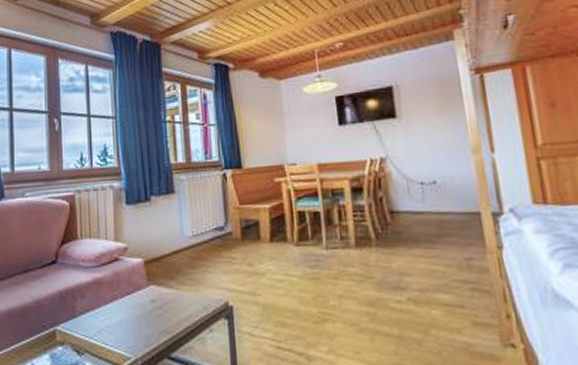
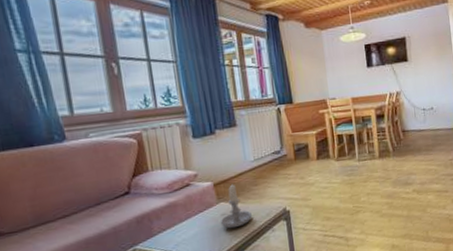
candle: none [148,262,186,320] -> present [220,183,252,229]

